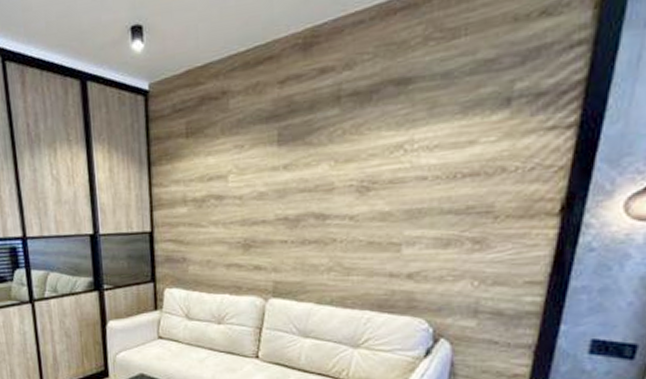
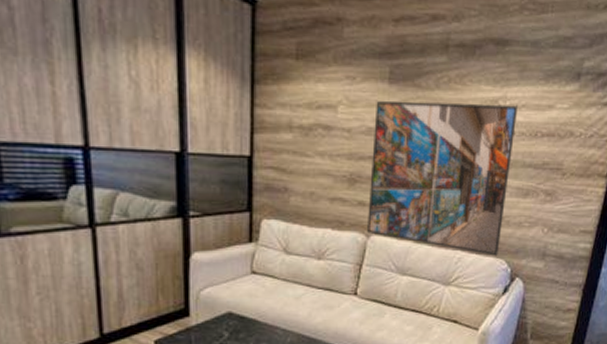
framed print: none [264,147,430,315] -> present [367,101,519,256]

